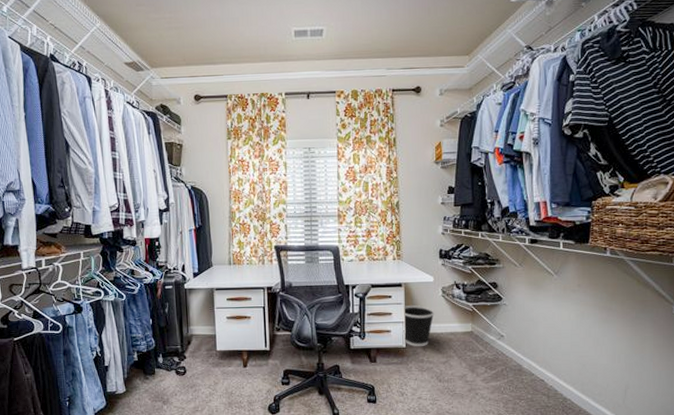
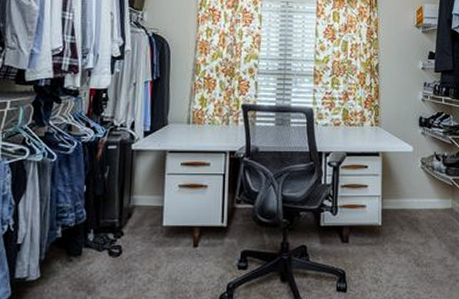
wastebasket: present [403,305,435,347] -> none [379,177,413,225]

